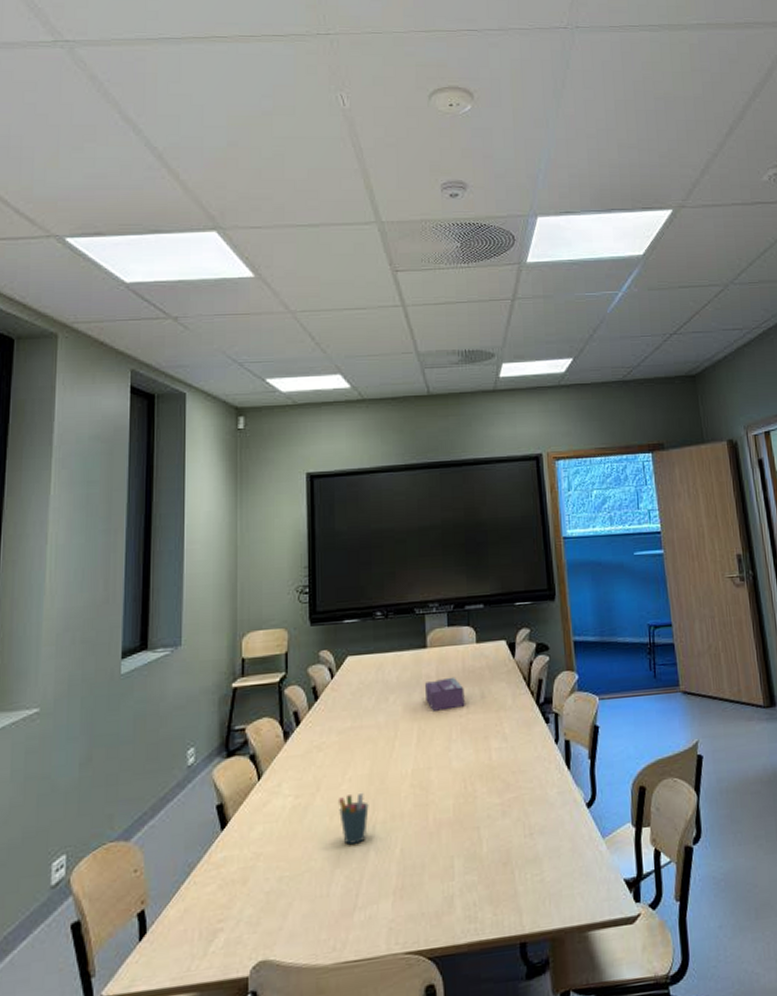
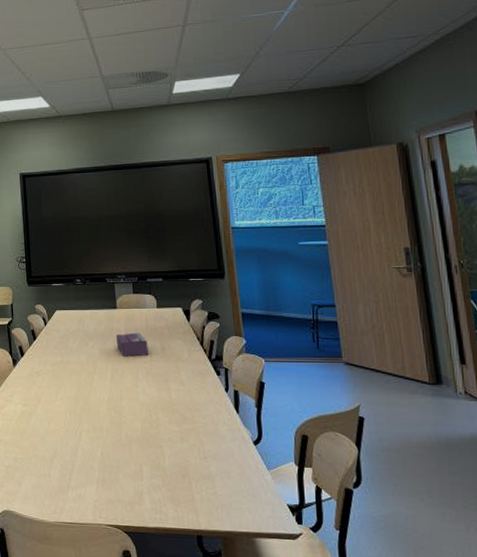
pen holder: present [338,792,369,845] -> none [53,408,76,444]

